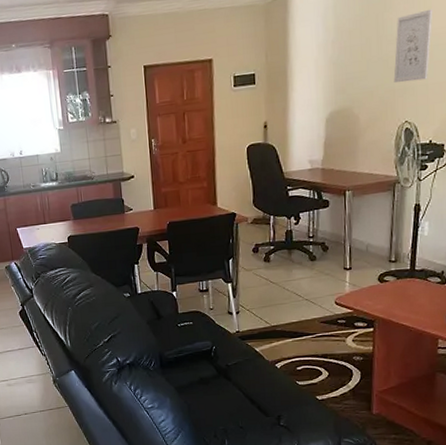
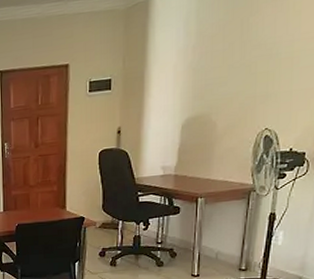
wall art: present [393,9,433,83] -> none [255,12,303,90]

